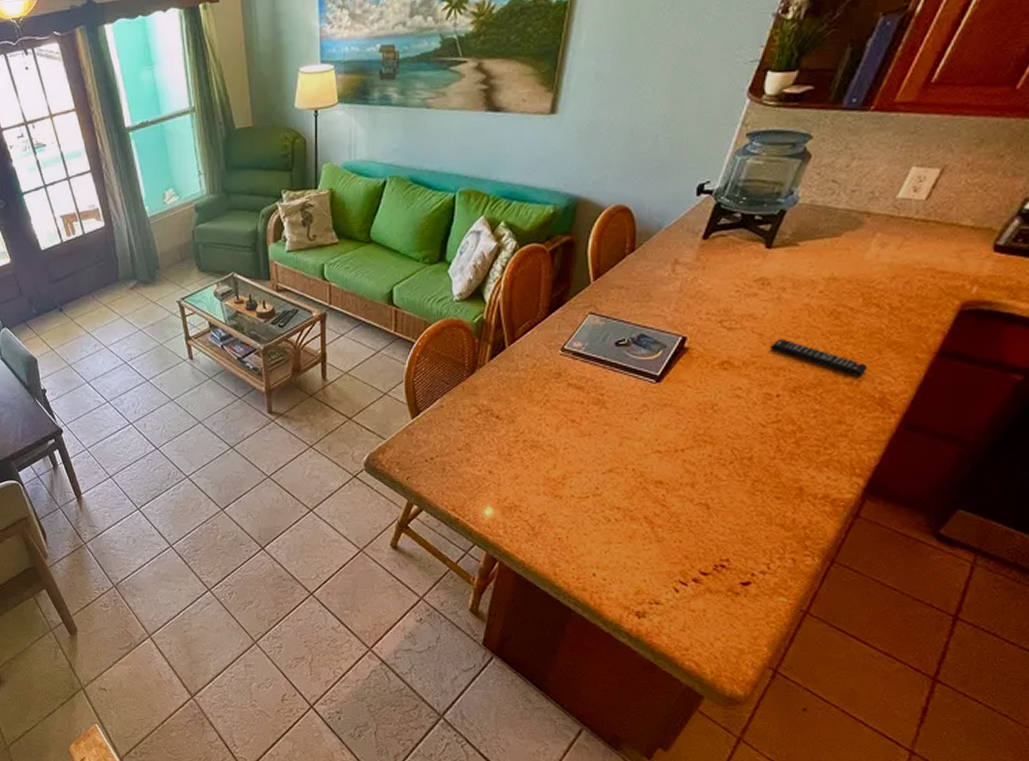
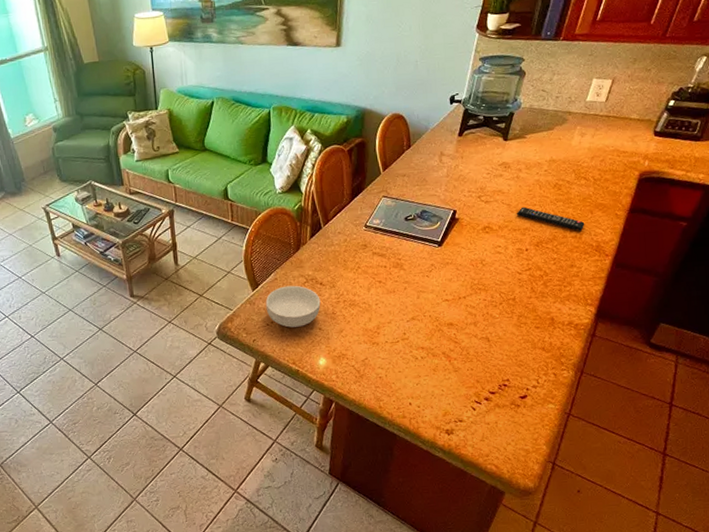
cereal bowl: none [426,416,495,467] -> present [265,285,321,328]

